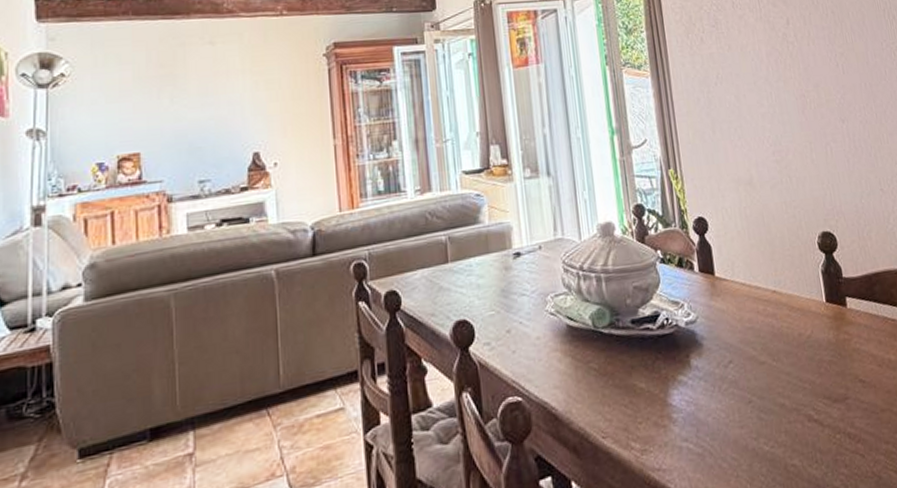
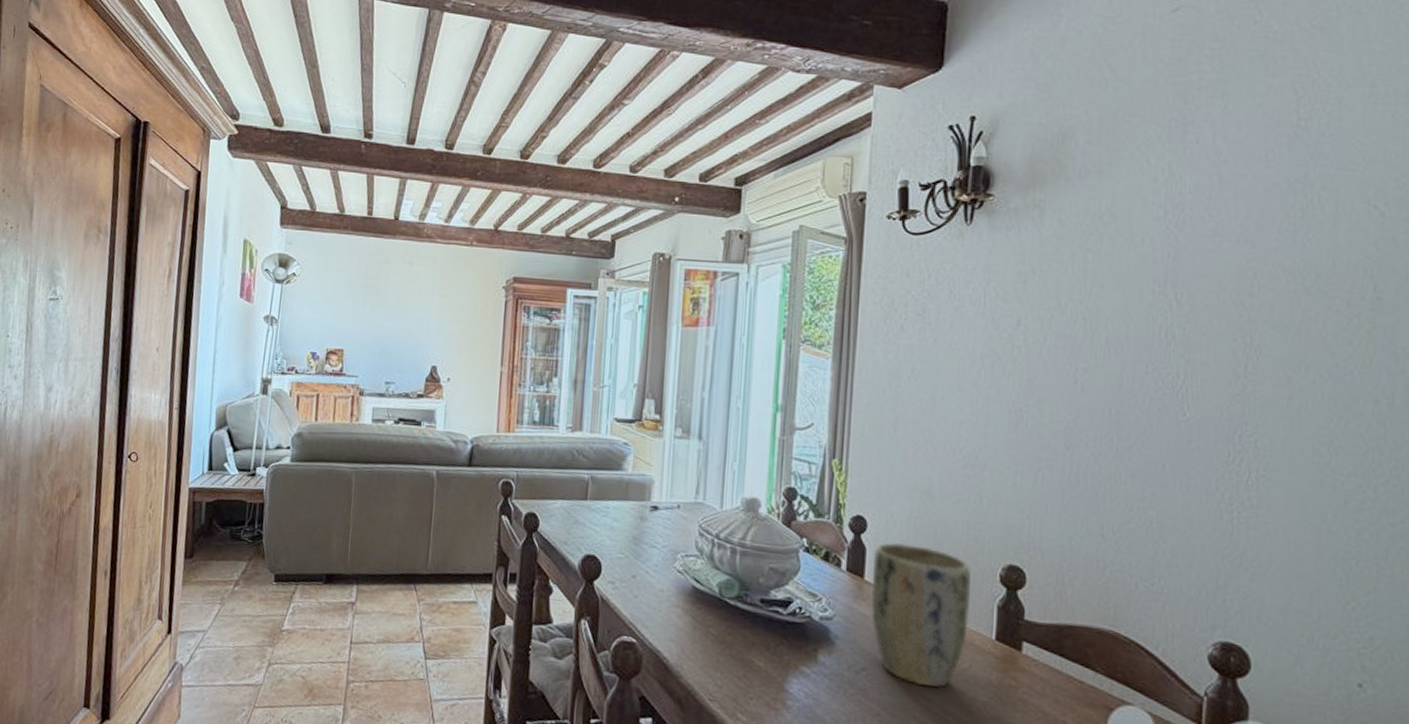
plant pot: none [718,233,805,363] -> present [870,542,972,688]

